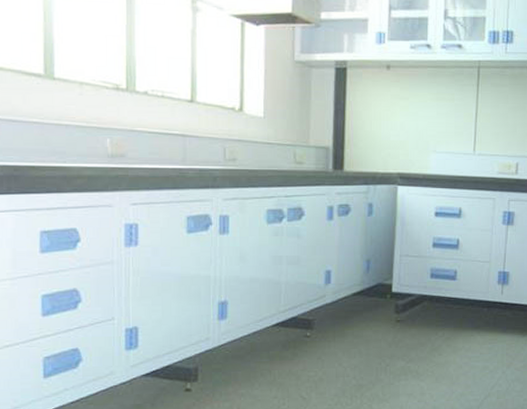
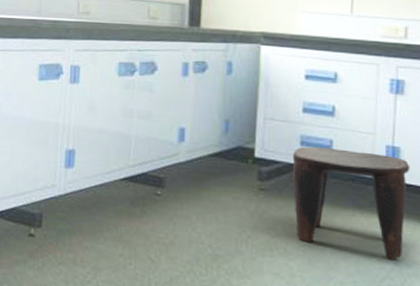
stool: none [423,278,516,369] -> present [292,146,410,259]

